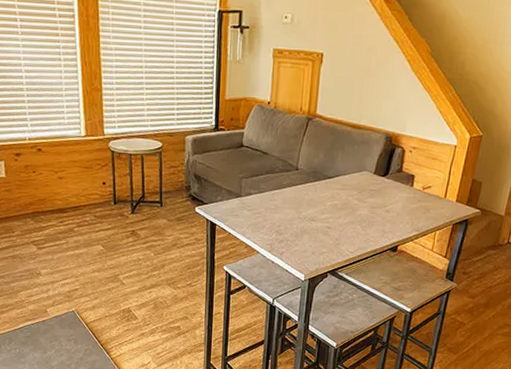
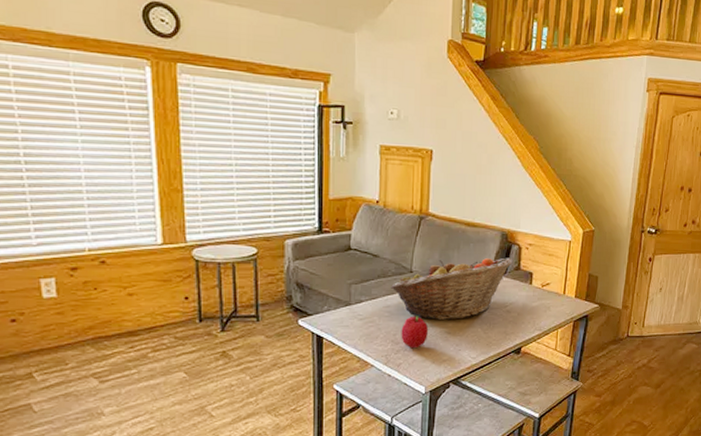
fruit basket: none [278,159,396,216] -> present [391,257,513,320]
fruit: none [285,210,311,240] -> present [401,316,429,349]

